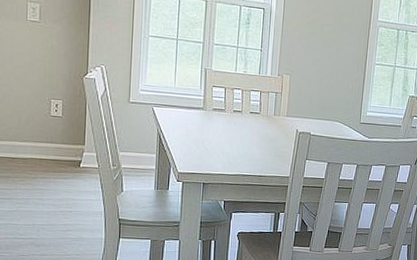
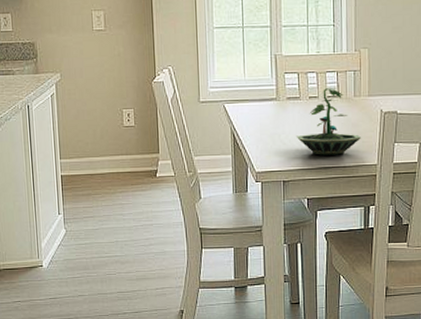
terrarium: none [219,105,277,165] -> present [297,88,361,155]

